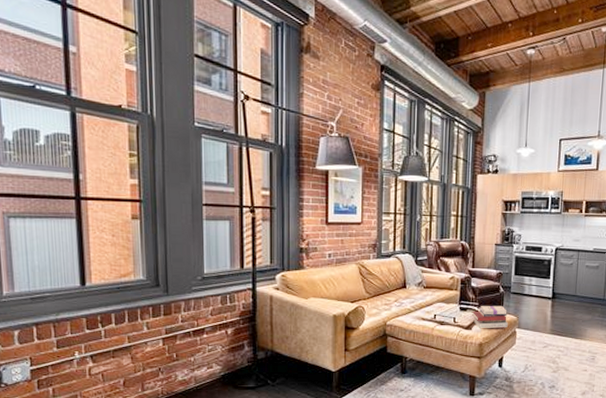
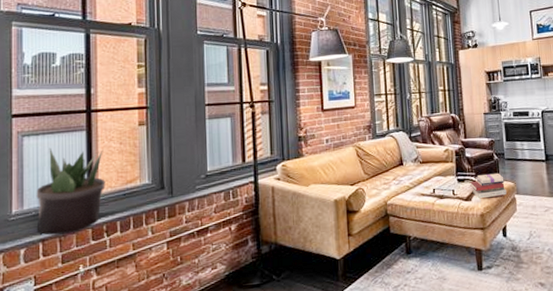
planter: none [26,232,99,320] -> present [36,147,106,236]

